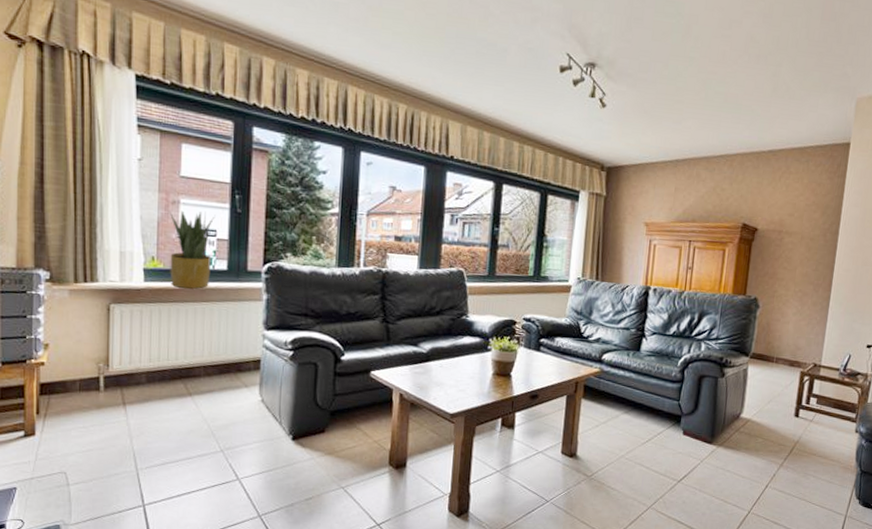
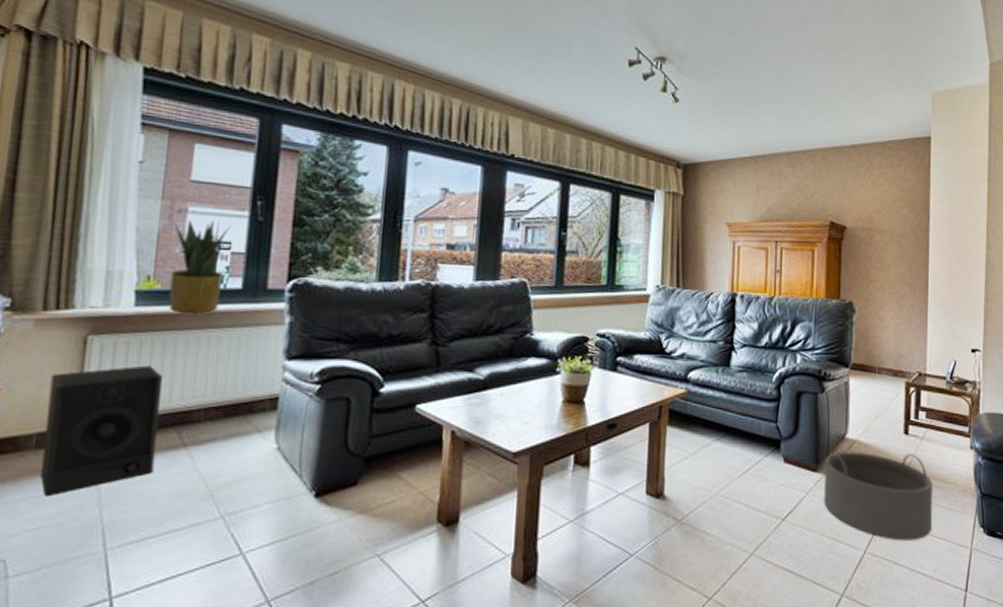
studio monitor: none [84,329,170,427] -> present [40,365,163,495]
basket: none [716,428,817,506] -> present [824,451,933,541]

